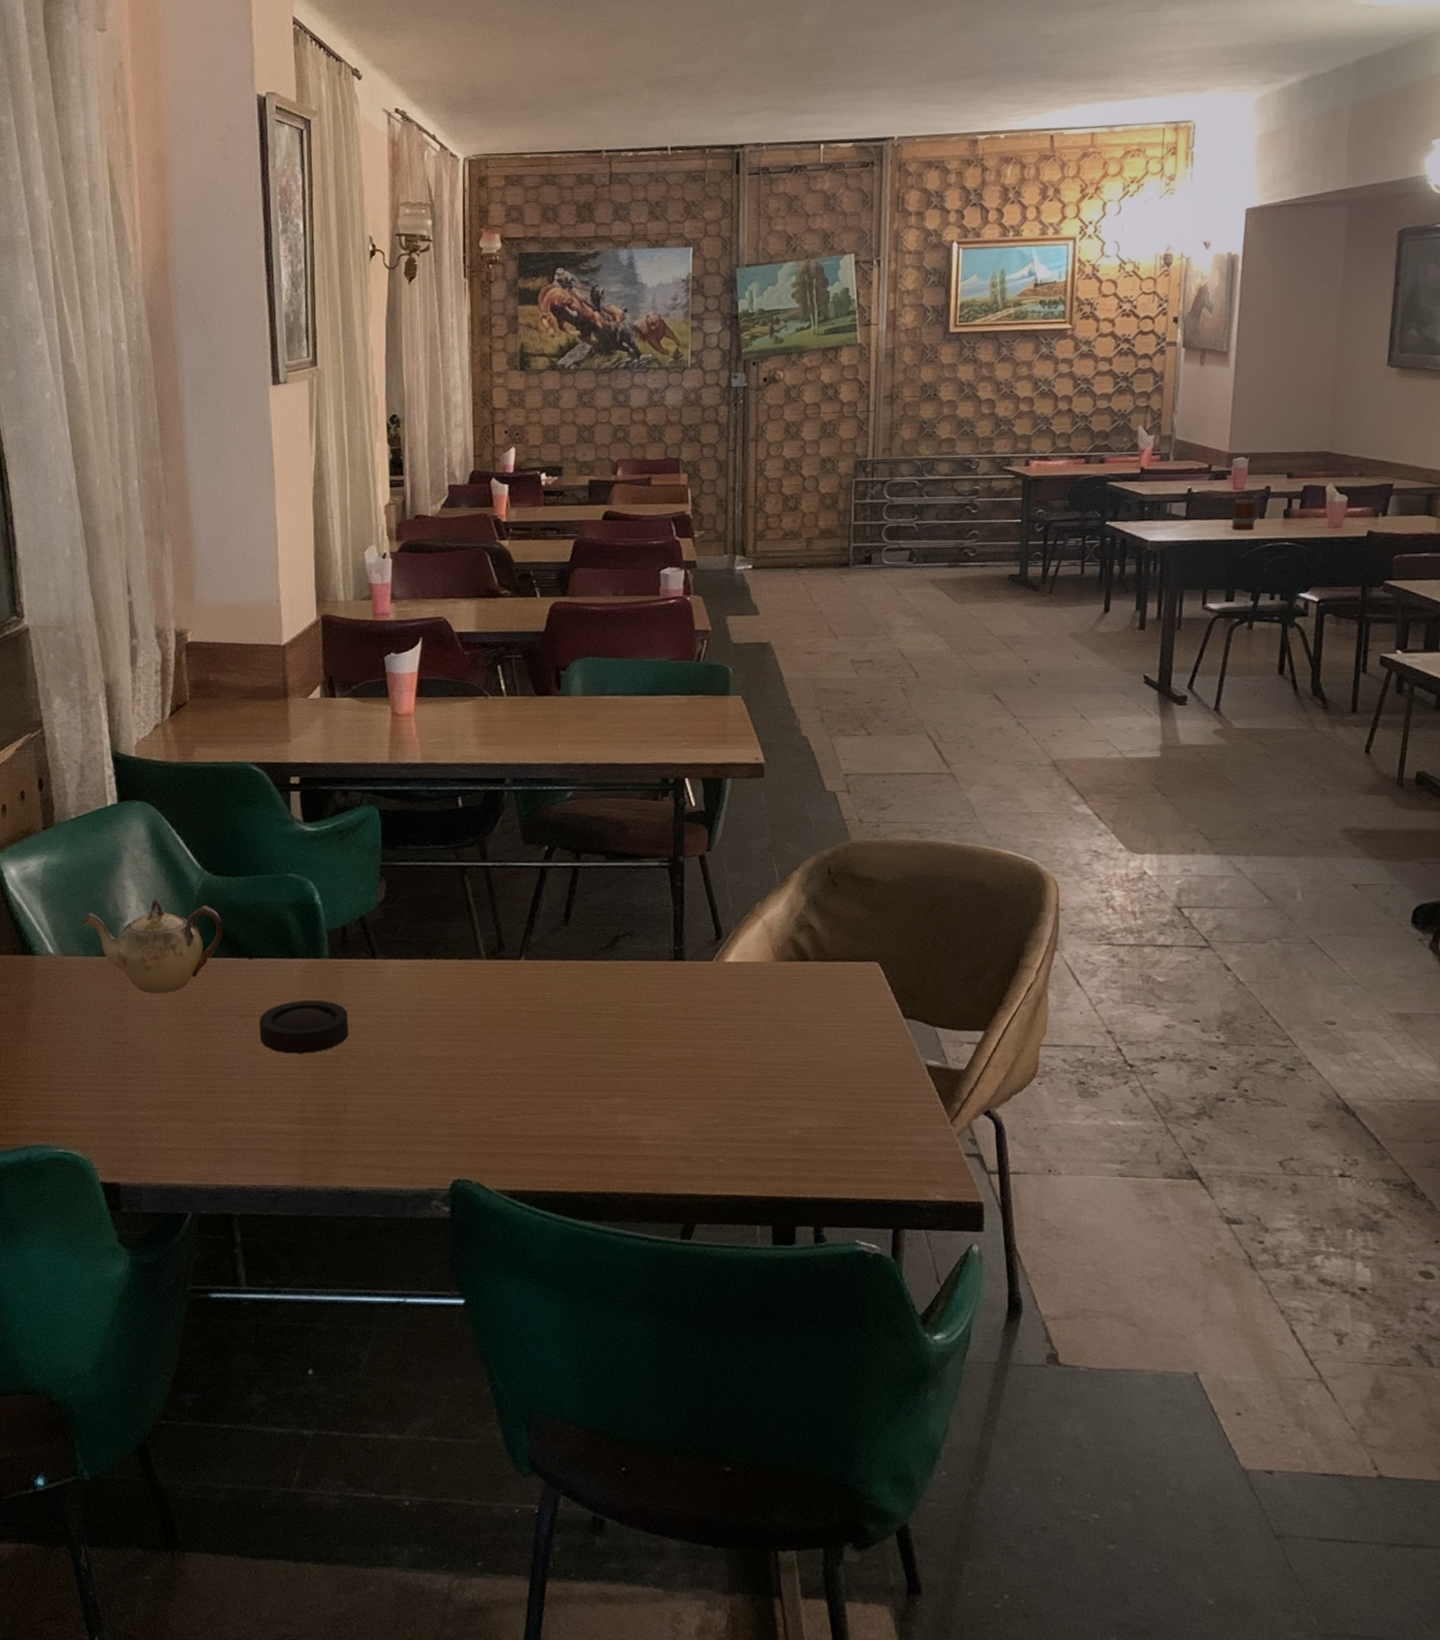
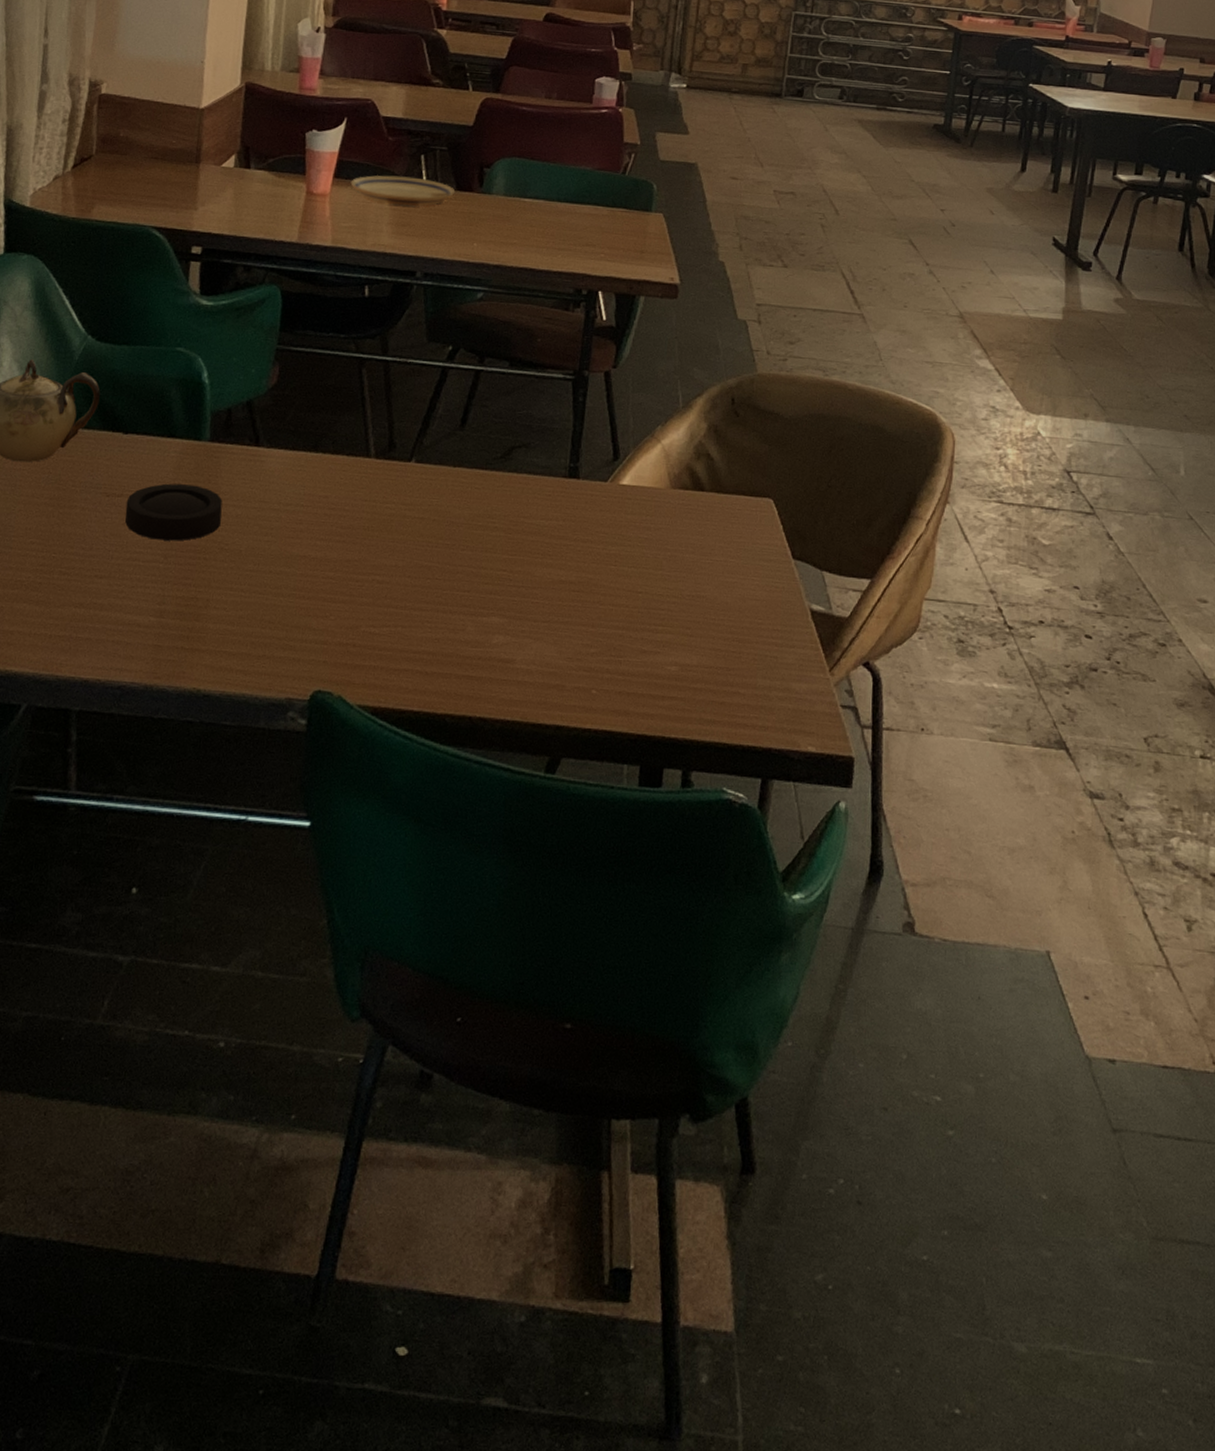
plate: none [432,687,535,717] -> present [350,175,456,206]
beer mug: present [1231,495,1260,532] -> none [1146,74,1174,109]

